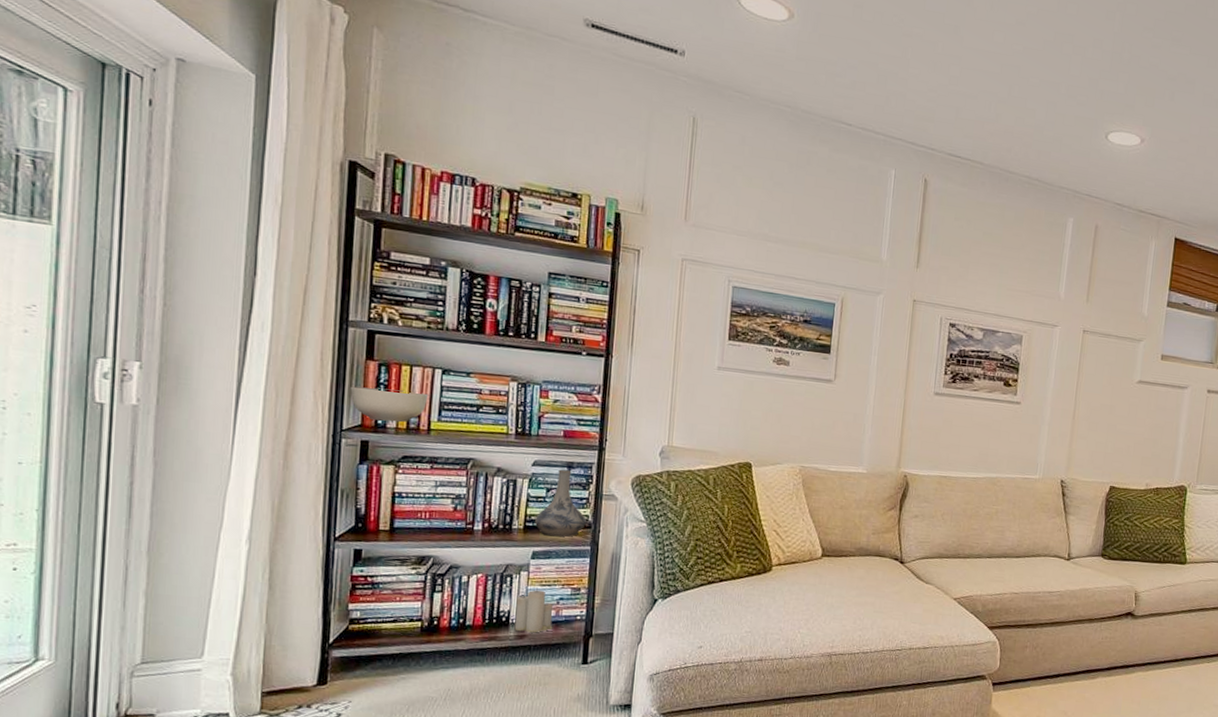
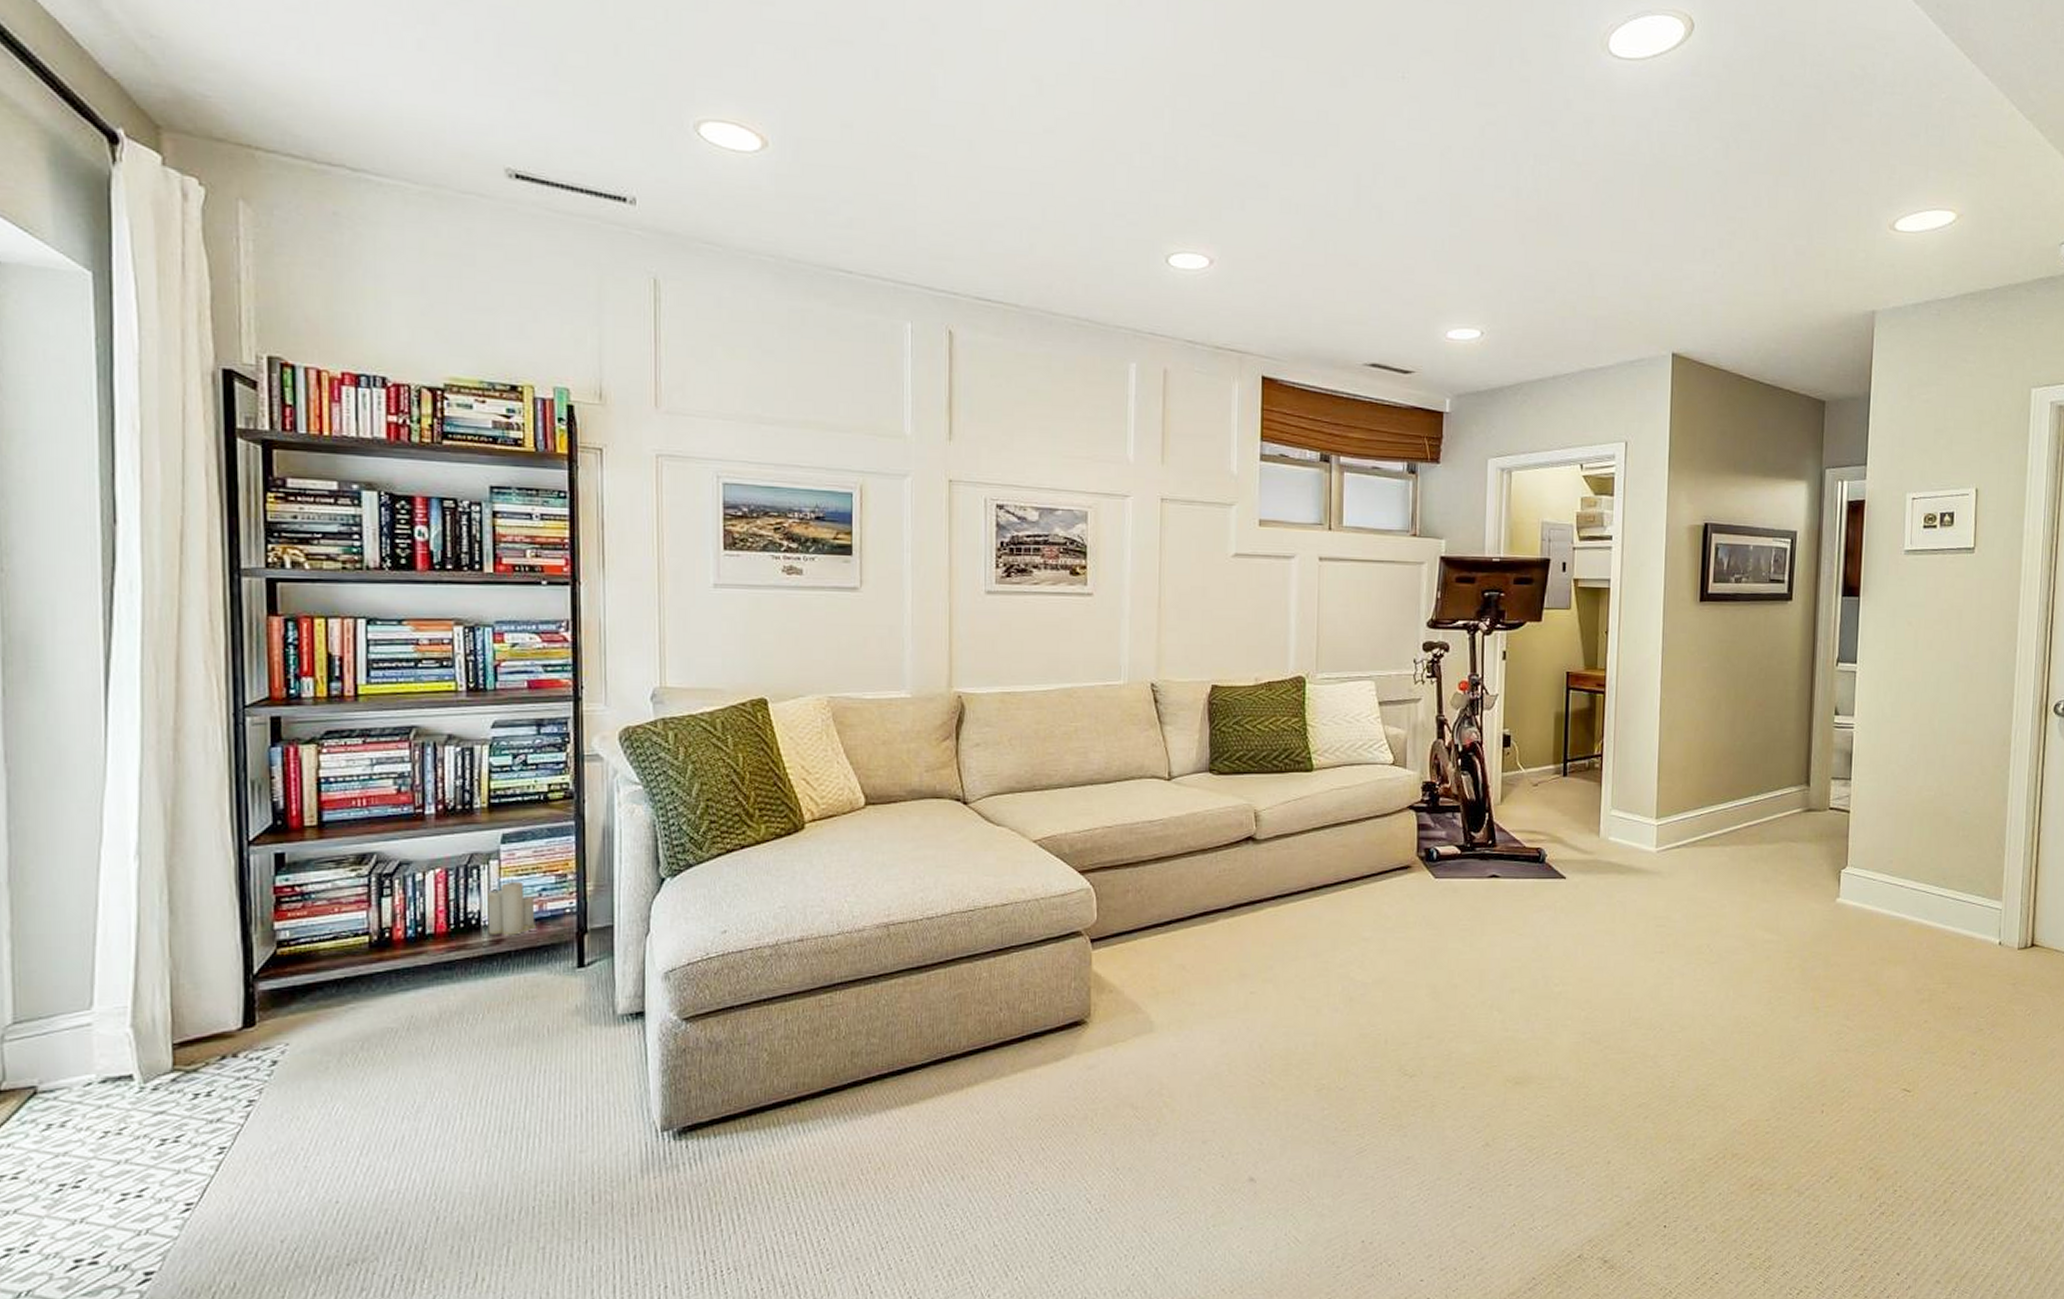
bowl: present [350,386,429,423] -> none [251,649,352,690]
decorative vase: present [535,469,586,537] -> none [502,729,566,813]

